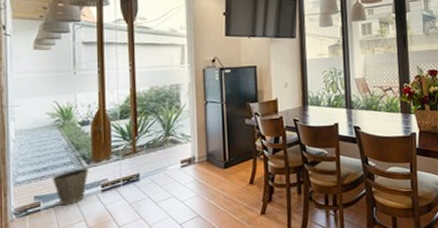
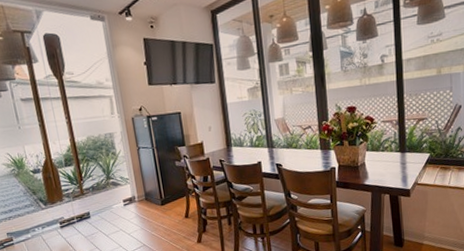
waste basket: present [52,167,89,207] -> none [18,208,47,241]

